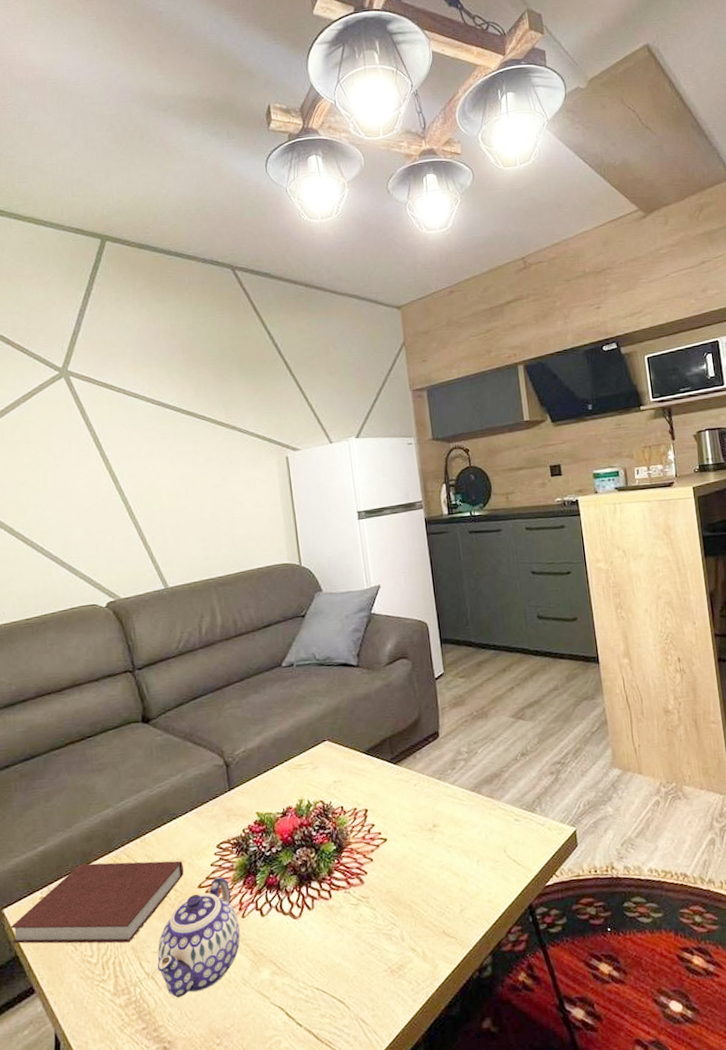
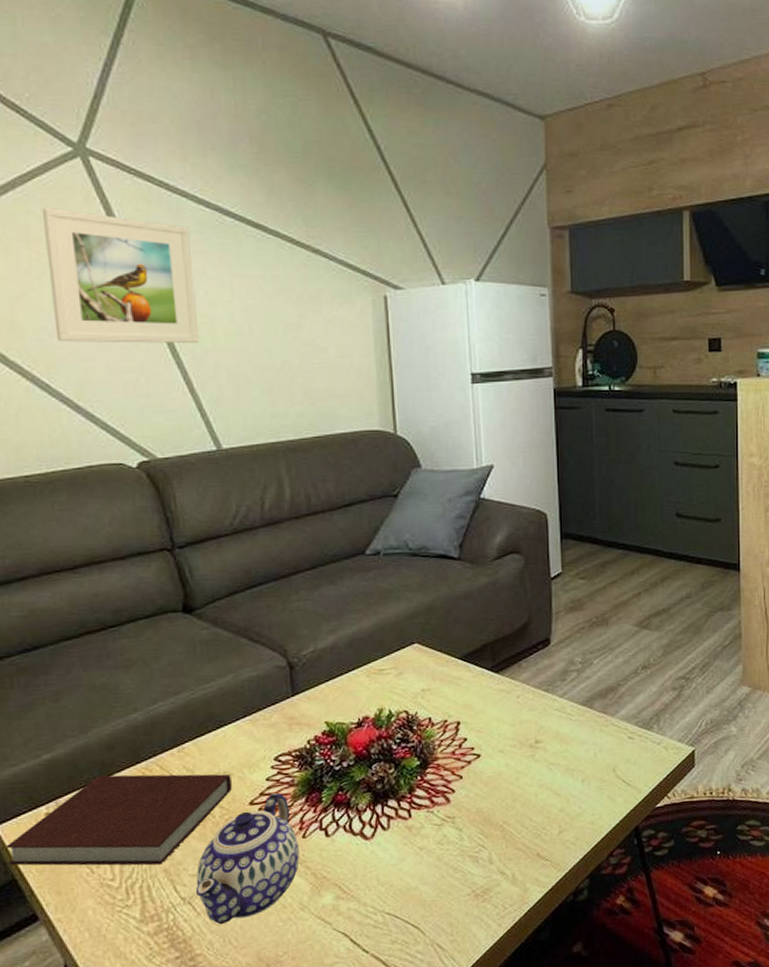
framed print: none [39,416,150,514] -> present [43,207,200,344]

